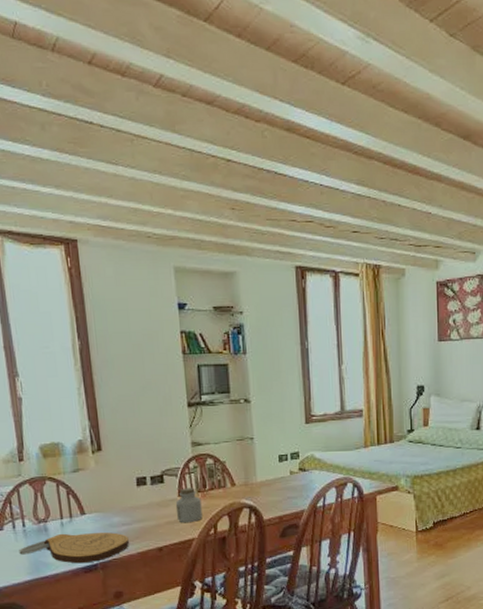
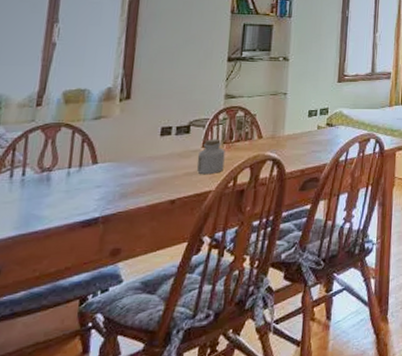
cutting board: present [19,532,129,564] -> none [10,182,140,217]

